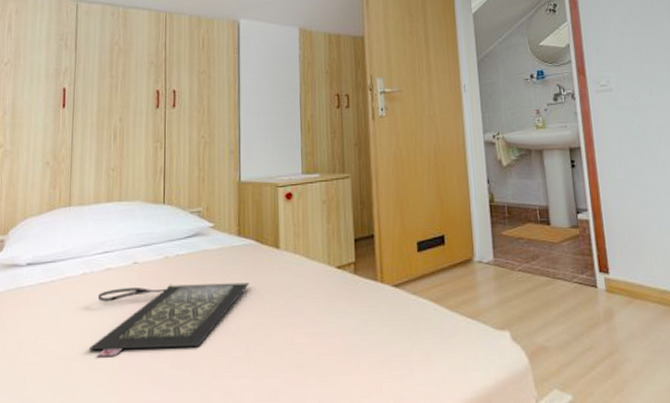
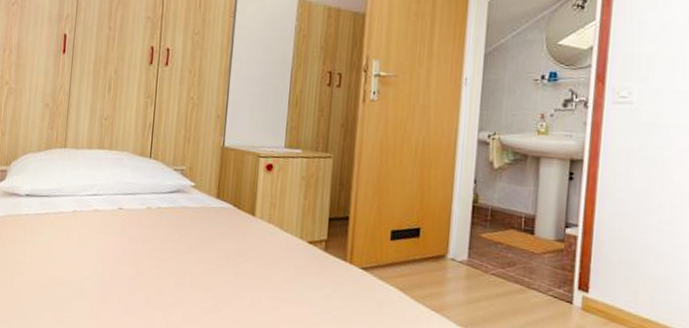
clutch bag: present [89,282,250,356] -> none [76,229,224,293]

